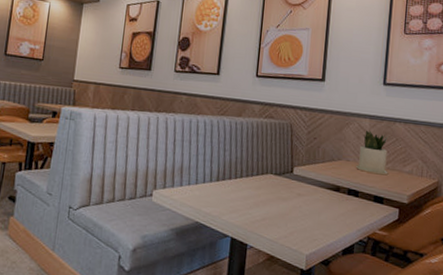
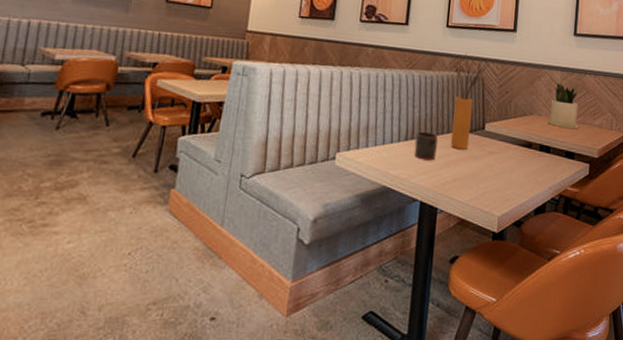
mug: none [225,172,248,200] -> present [414,131,439,161]
vase: none [260,102,298,191] -> present [451,54,490,150]

